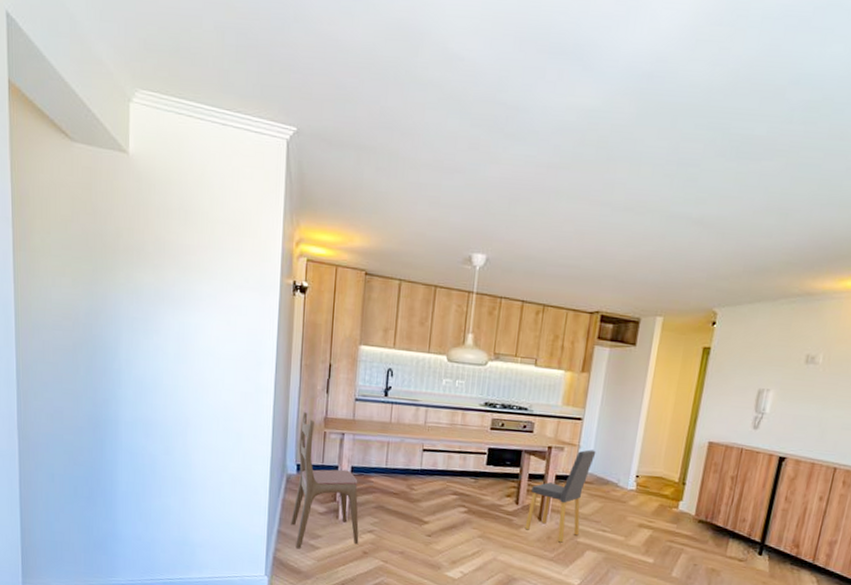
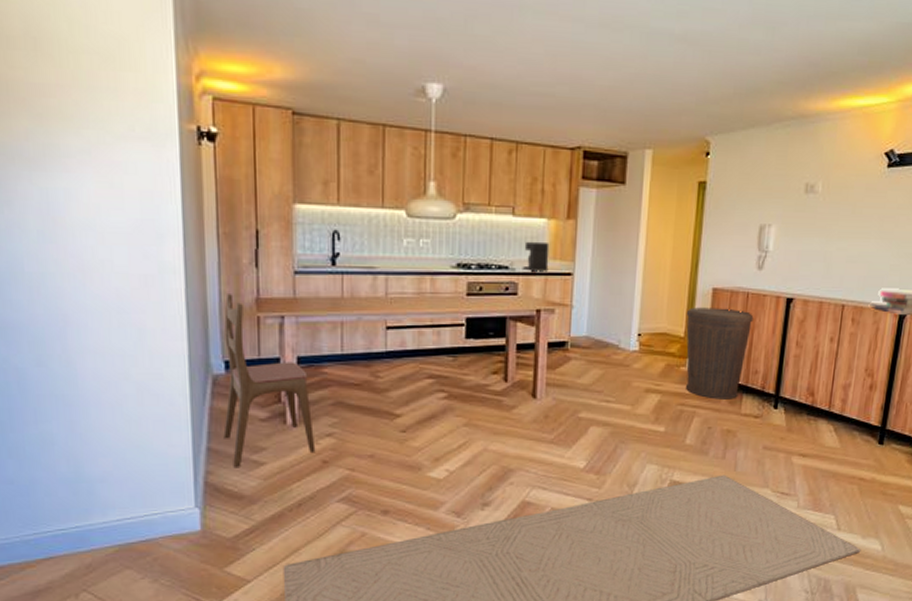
dining chair: present [524,449,596,543] -> none [517,309,592,421]
coffee maker: none [539,388,565,416] -> present [522,241,550,272]
trash can: none [676,457,746,542] -> present [686,307,754,400]

